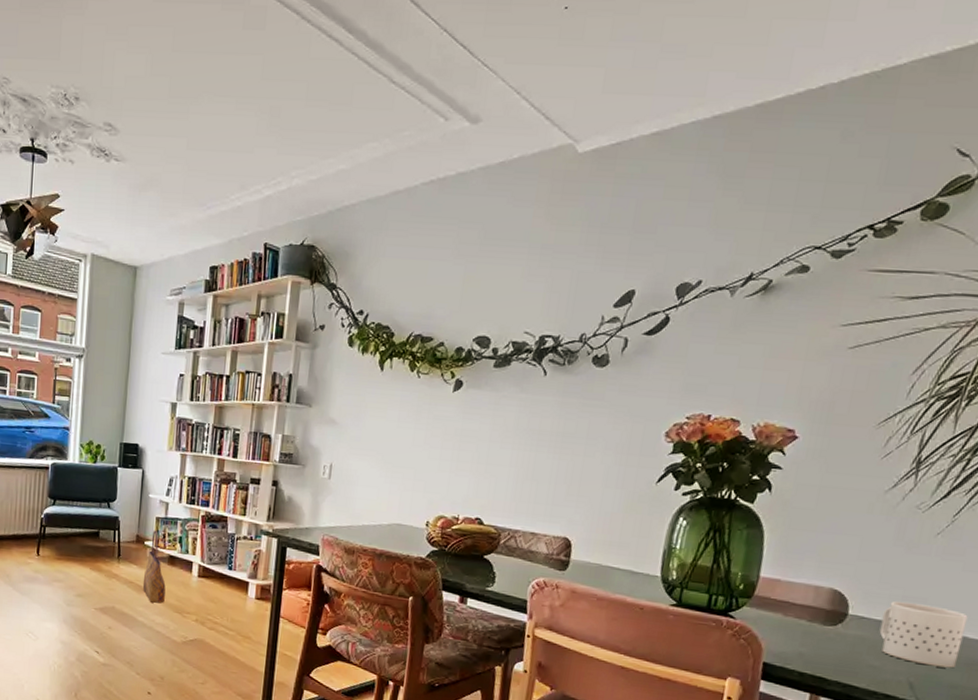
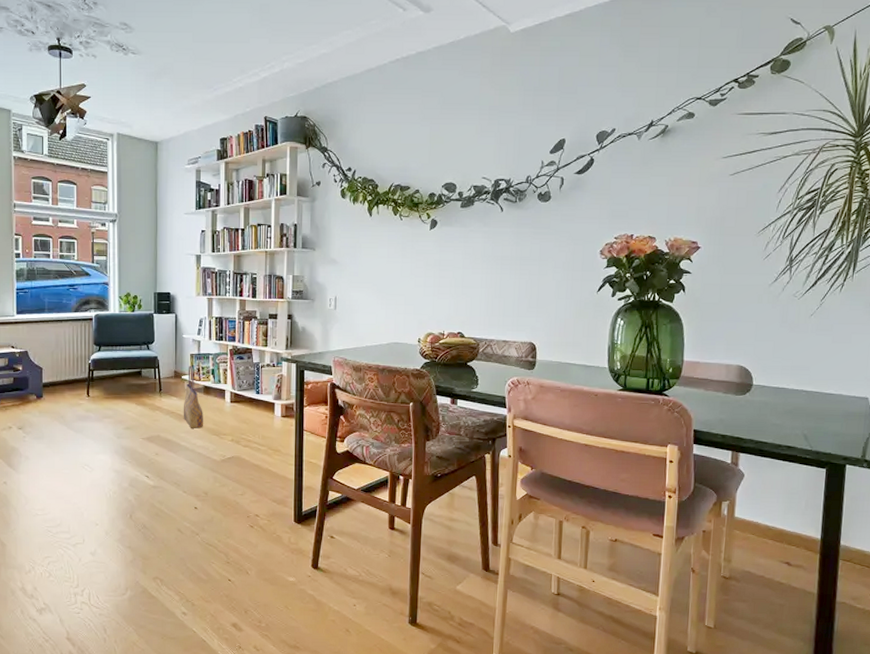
mug: present [879,601,968,669] -> none [777,370,841,420]

